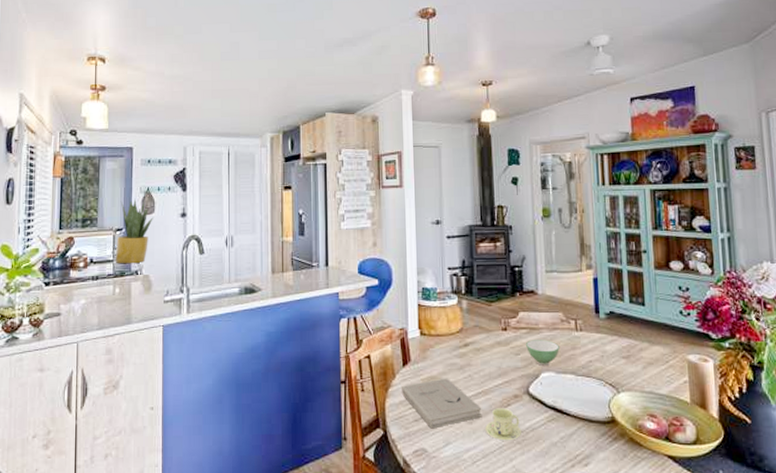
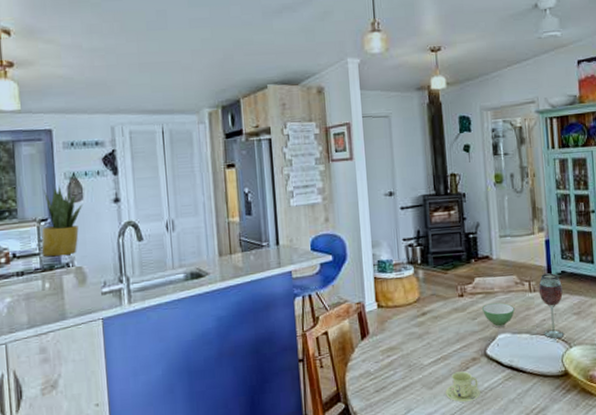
book: present [402,378,482,429] -> none [361,347,442,398]
wineglass: none [585,313,612,381] -> present [538,273,565,338]

